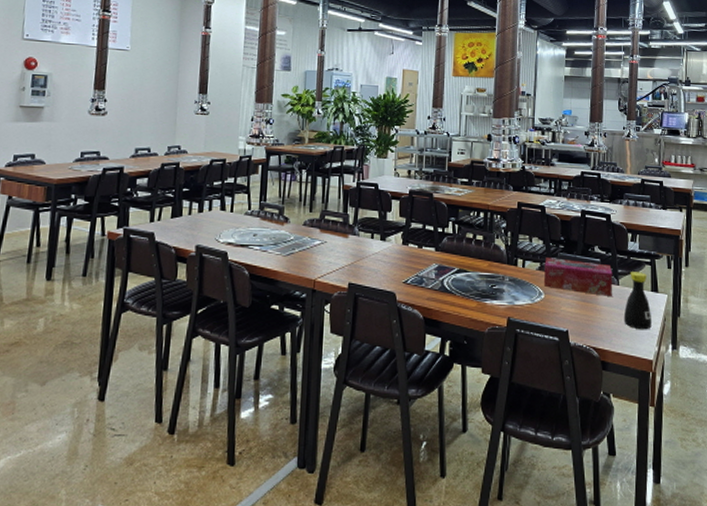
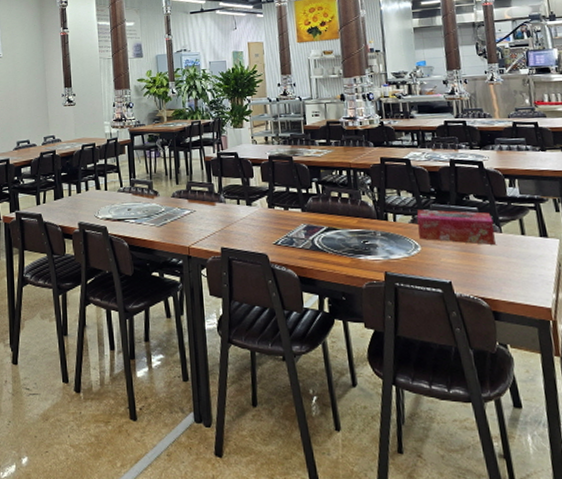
bottle: present [623,272,651,330] -> none [511,217,545,277]

